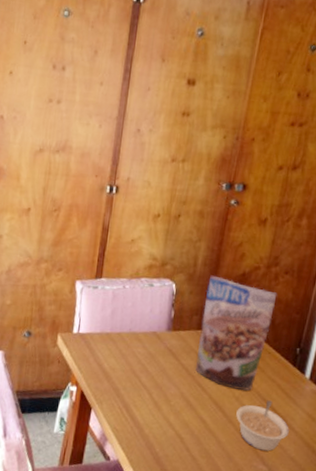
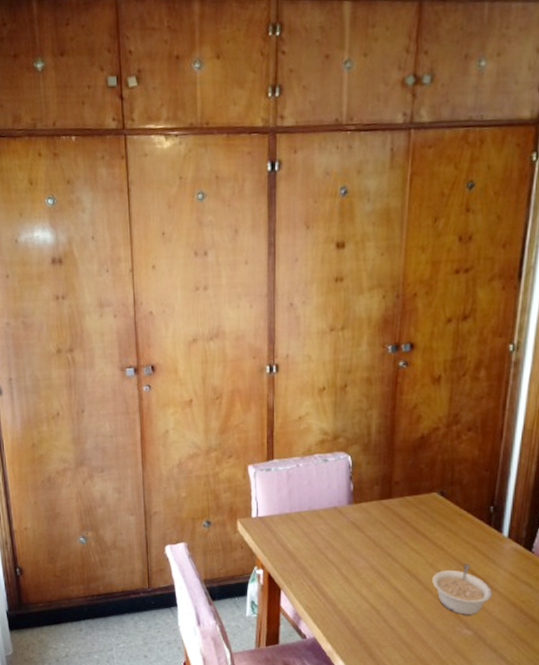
granola pouch: present [196,275,277,391] -> none [382,442,462,557]

